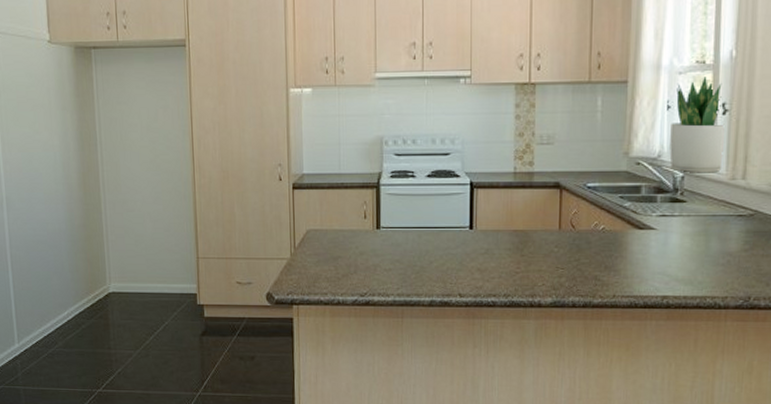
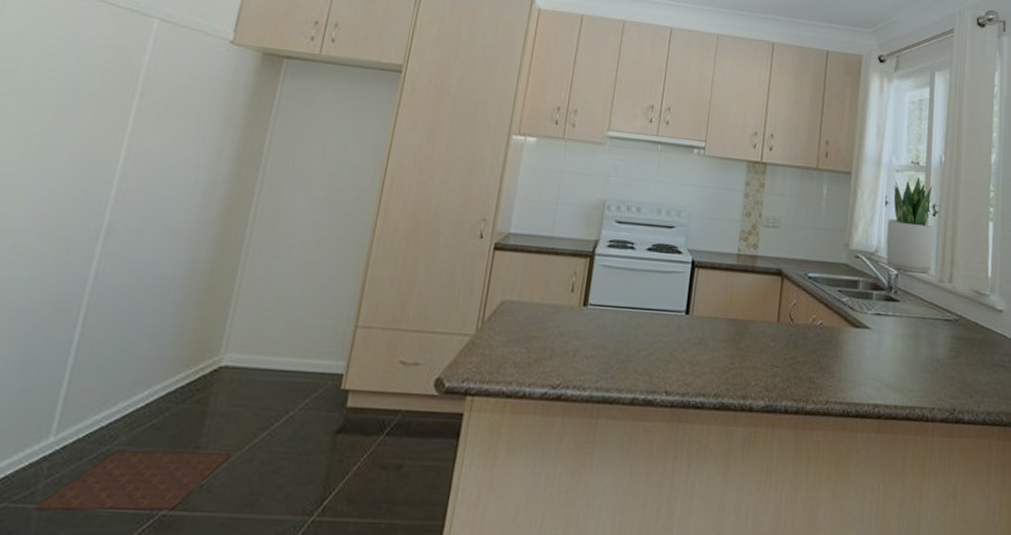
doormat: none [20,350,133,389] -> present [34,450,232,510]

